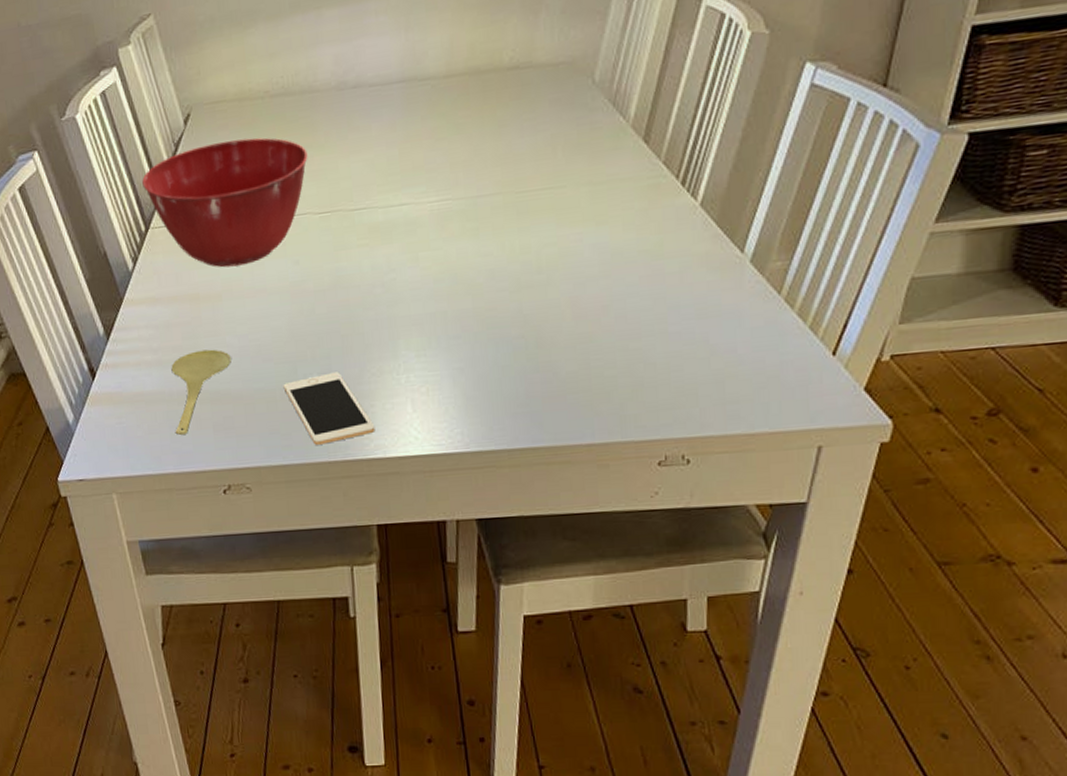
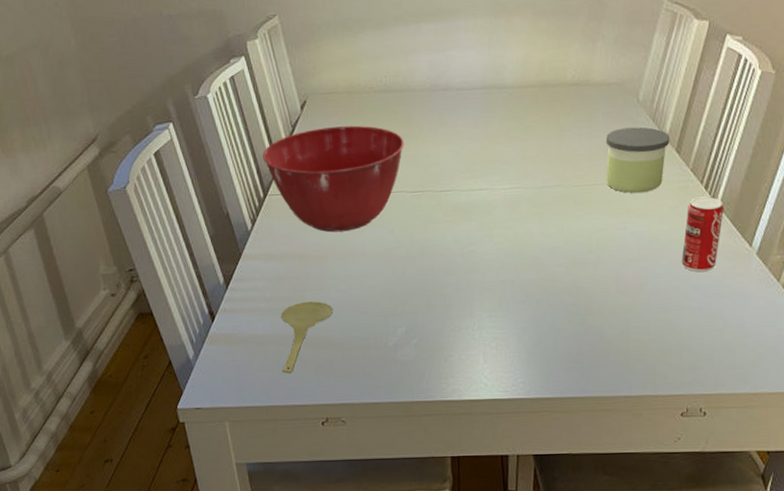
cell phone: present [283,372,375,445] -> none [376,326,452,387]
candle: none [554,114,636,197] -> present [605,127,670,193]
soda can: none [653,194,707,289] -> present [681,196,724,273]

